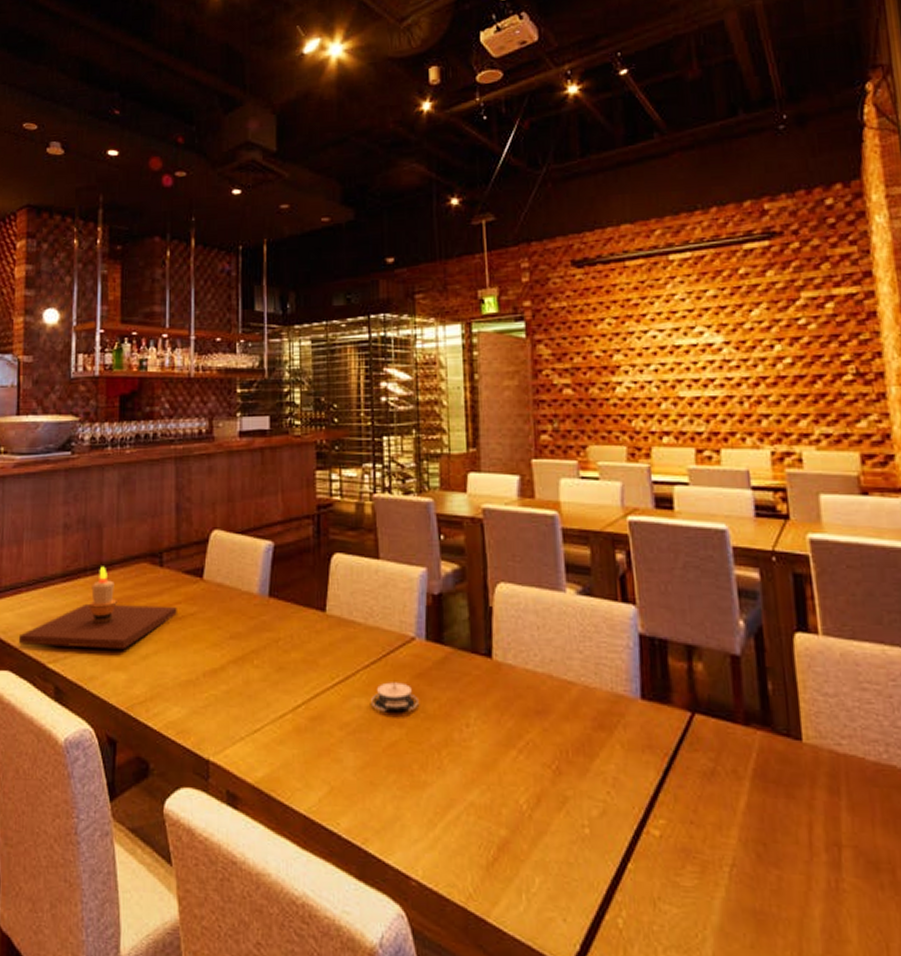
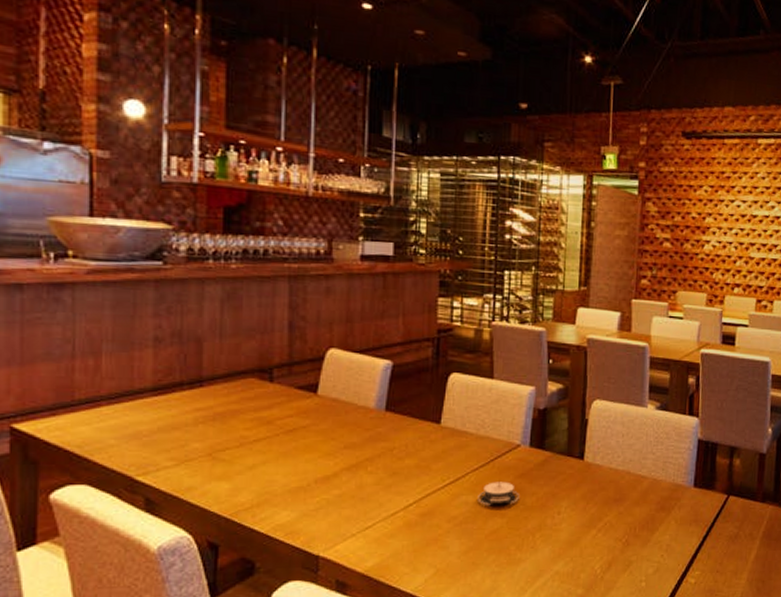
candle: present [19,566,177,649] -> none [99,380,288,461]

